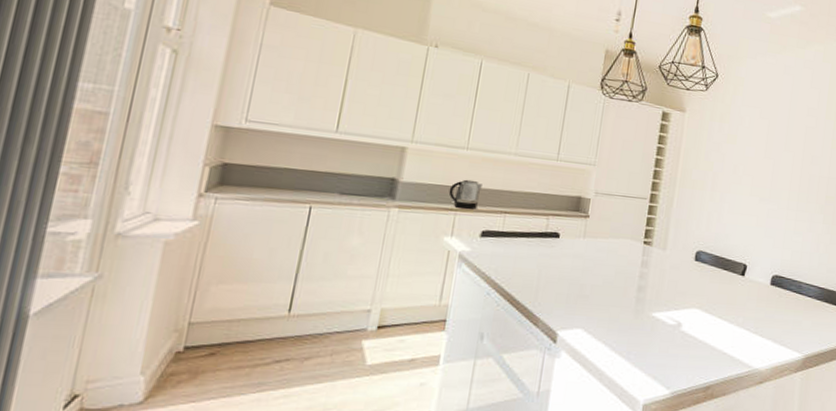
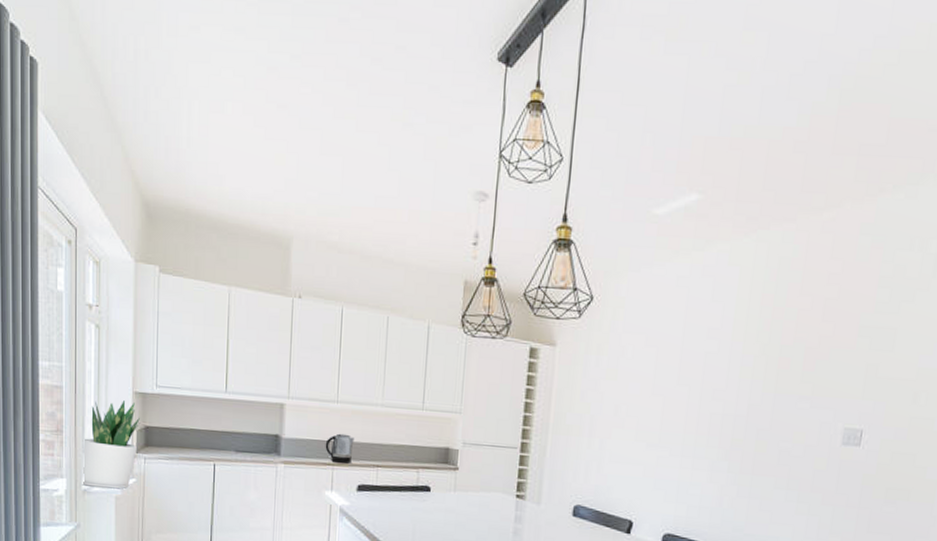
planter: none [117,132,218,233] -> present [82,401,141,489]

